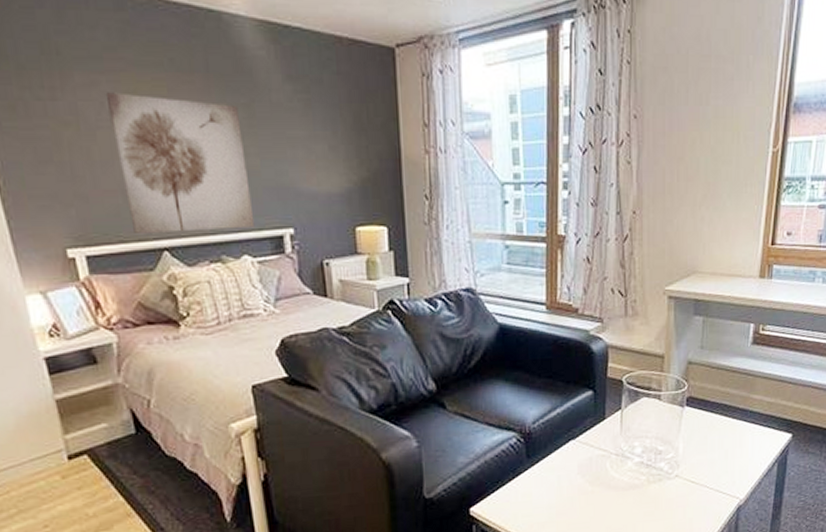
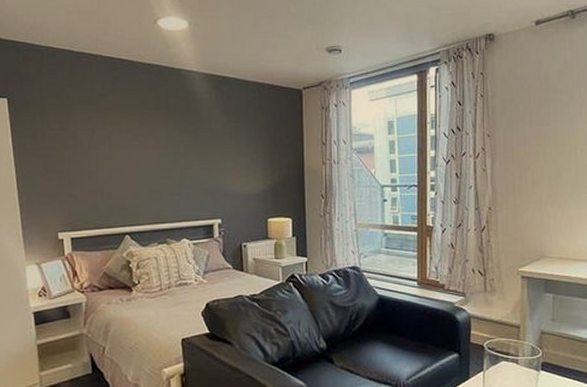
wall art: present [105,92,255,233] -> none [97,124,193,222]

